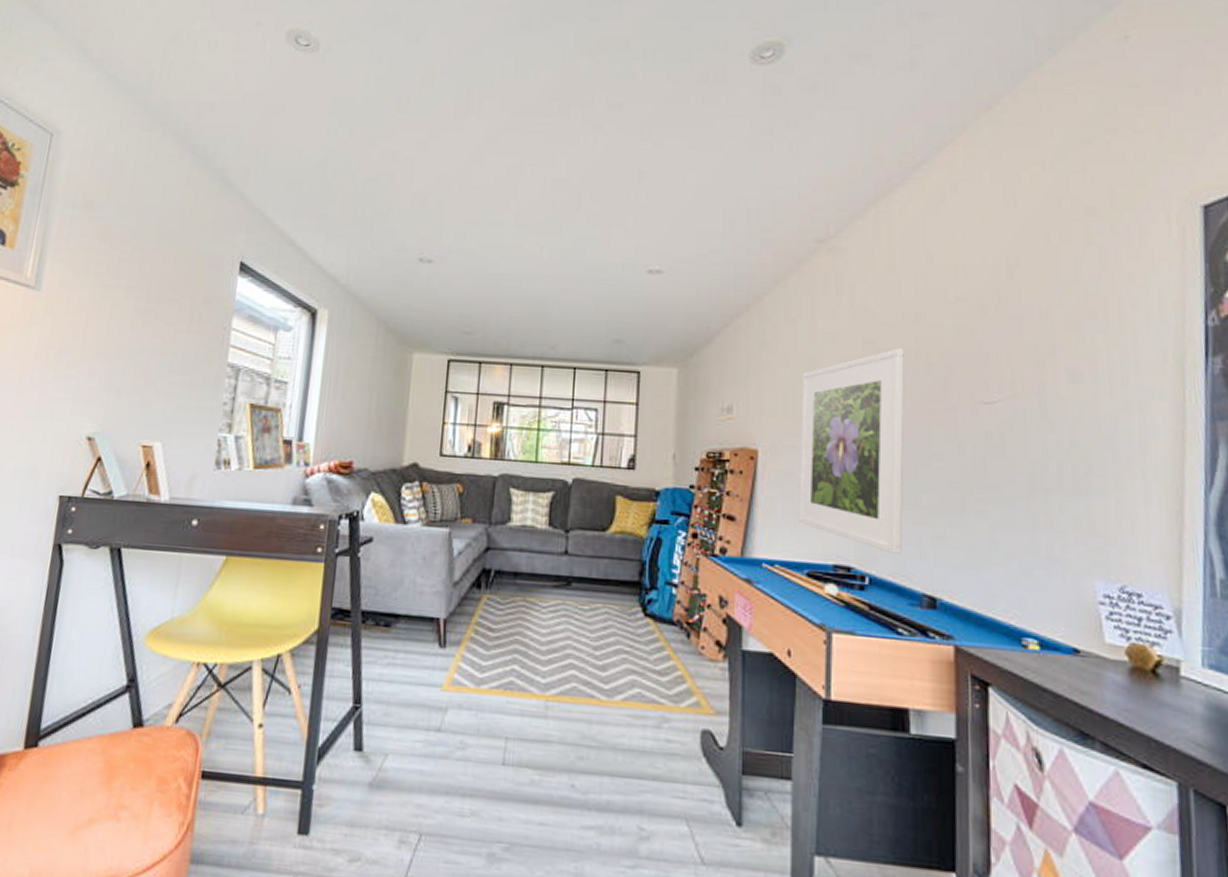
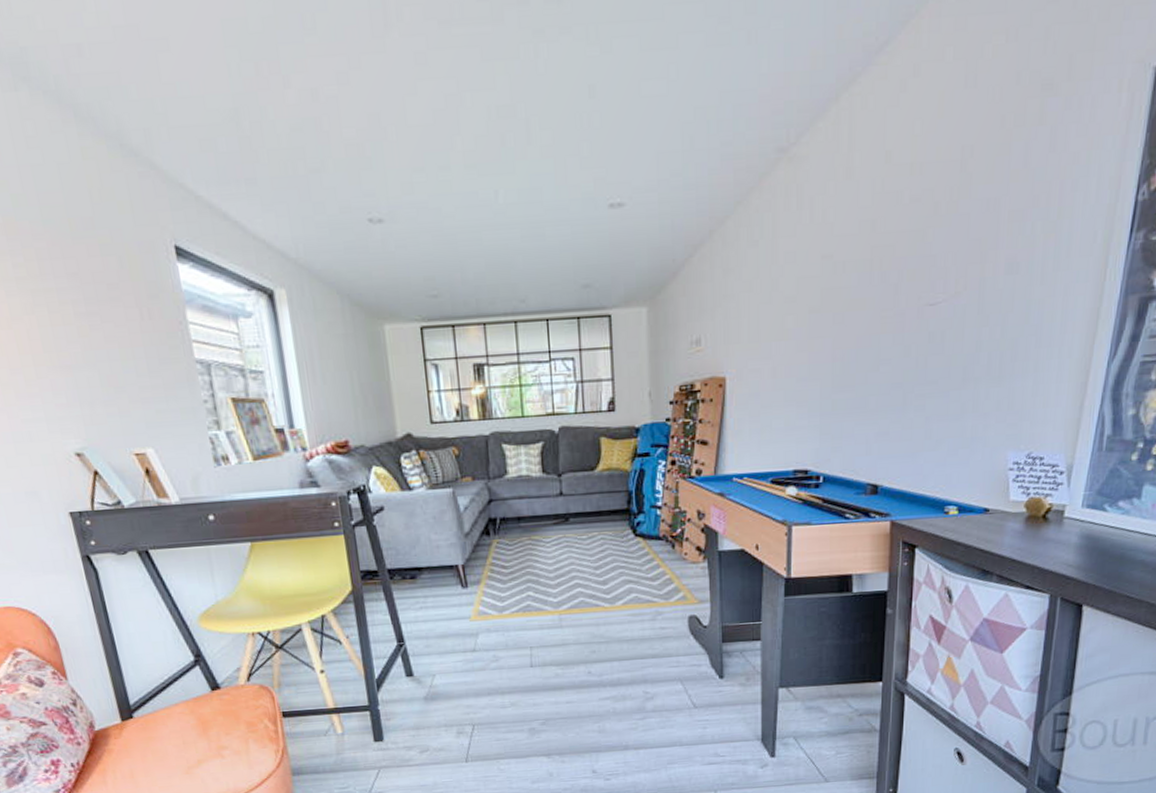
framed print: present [797,348,905,554] -> none [762,259,859,454]

